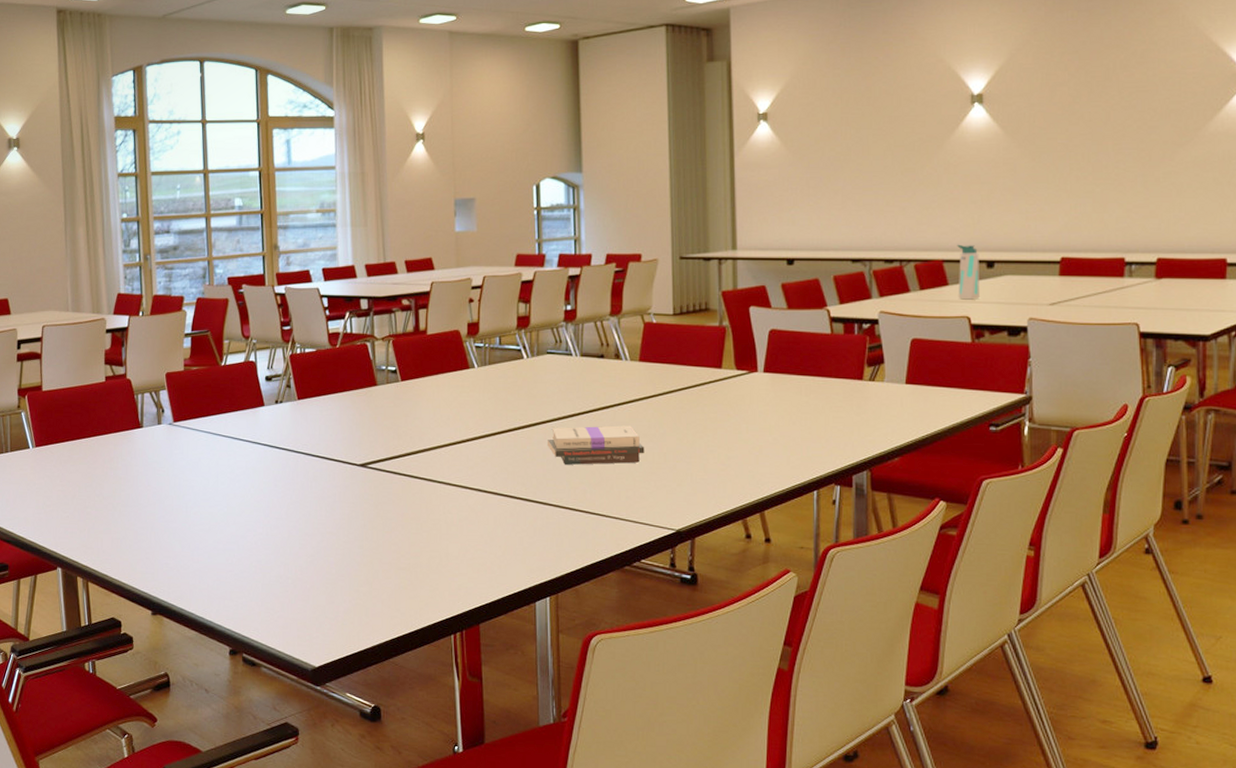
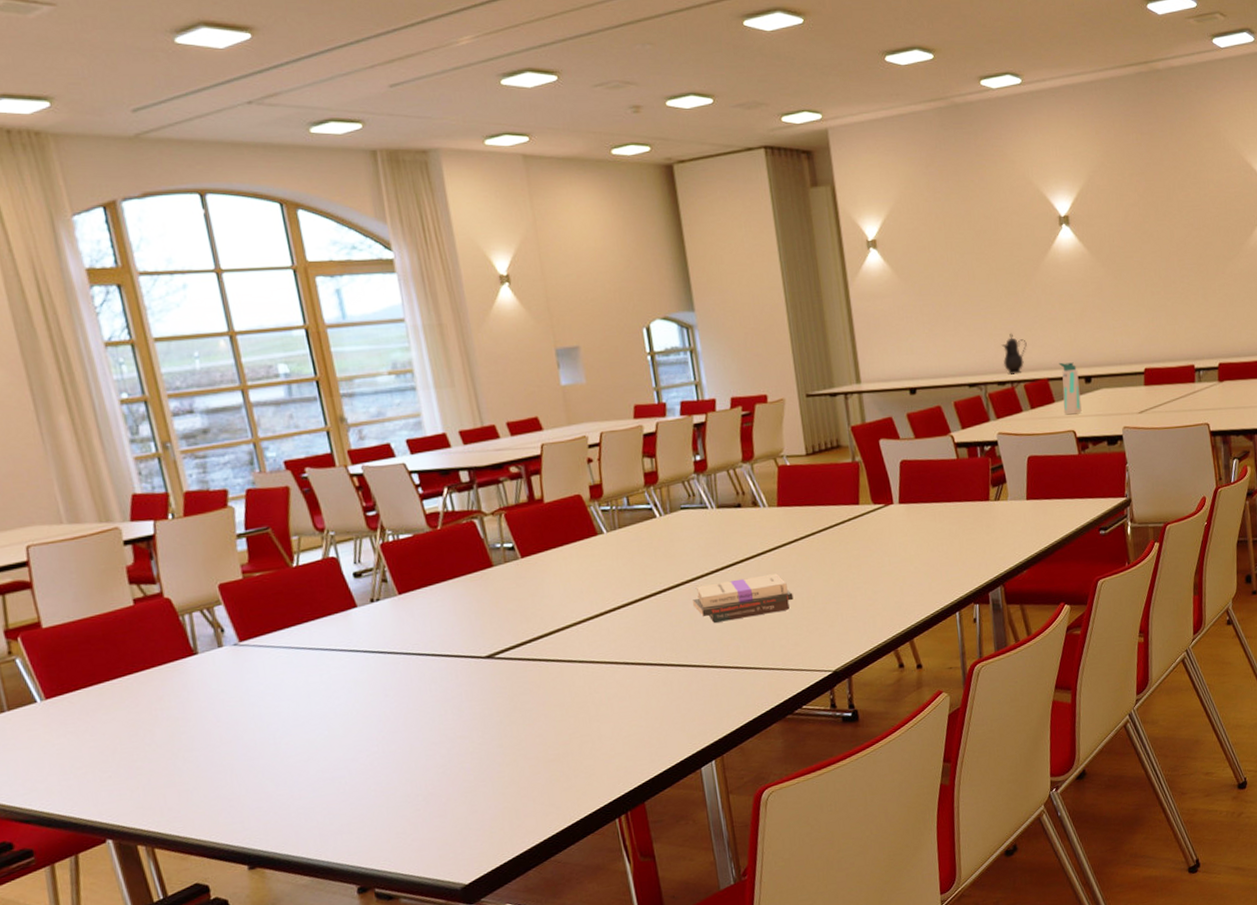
coffeepot: none [892,210,922,253] -> present [1001,333,1027,375]

